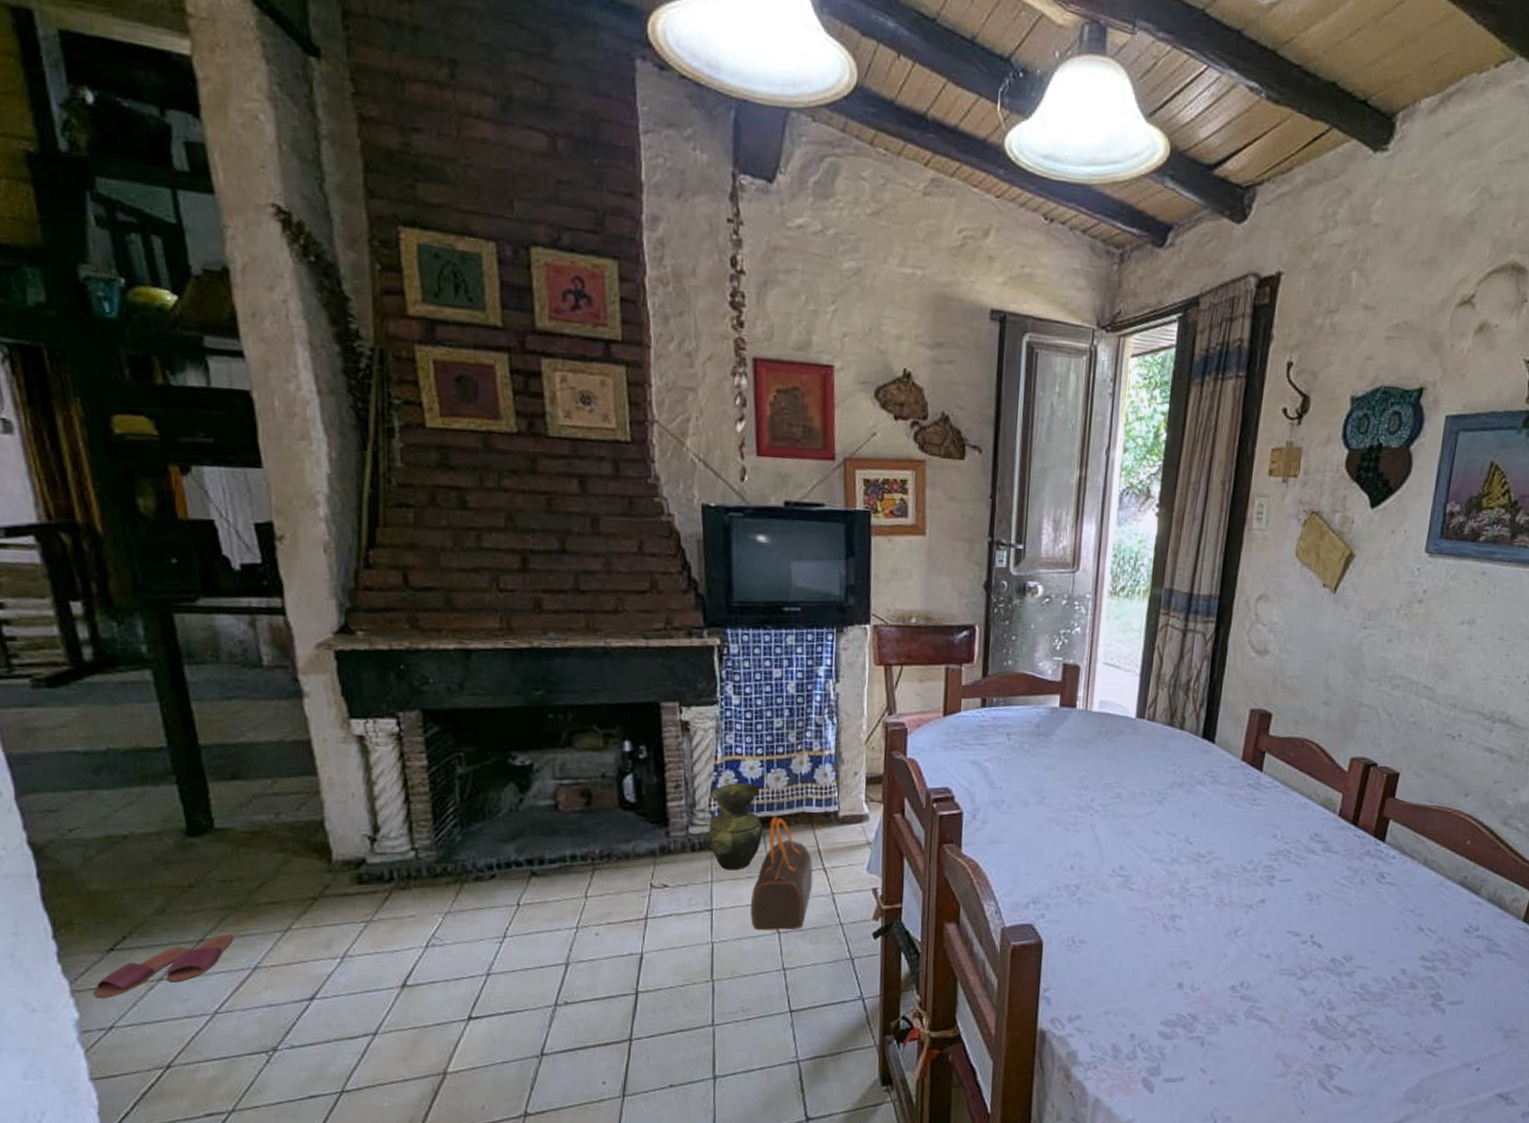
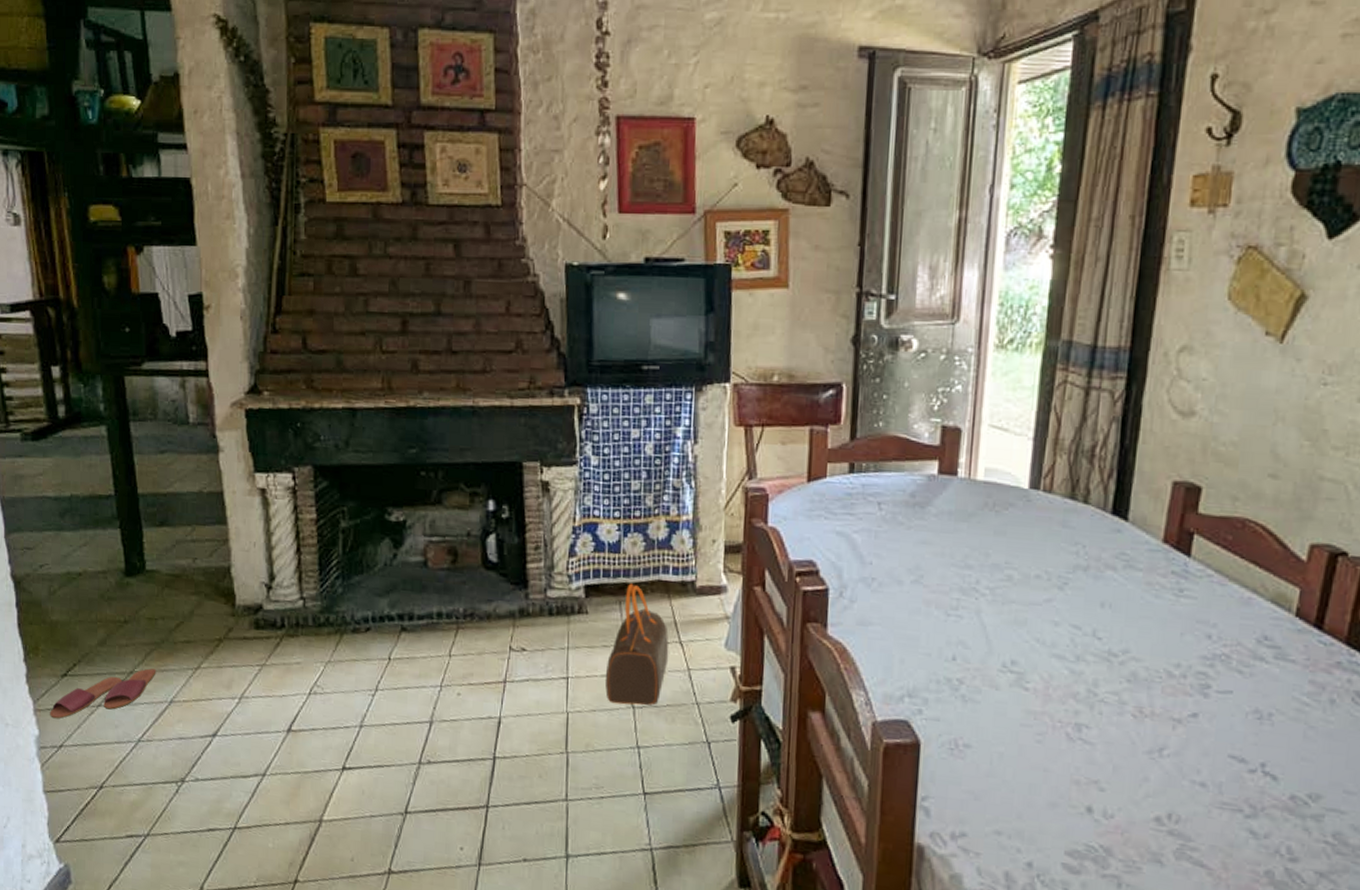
vase: present [708,782,763,871] -> none [565,546,619,638]

